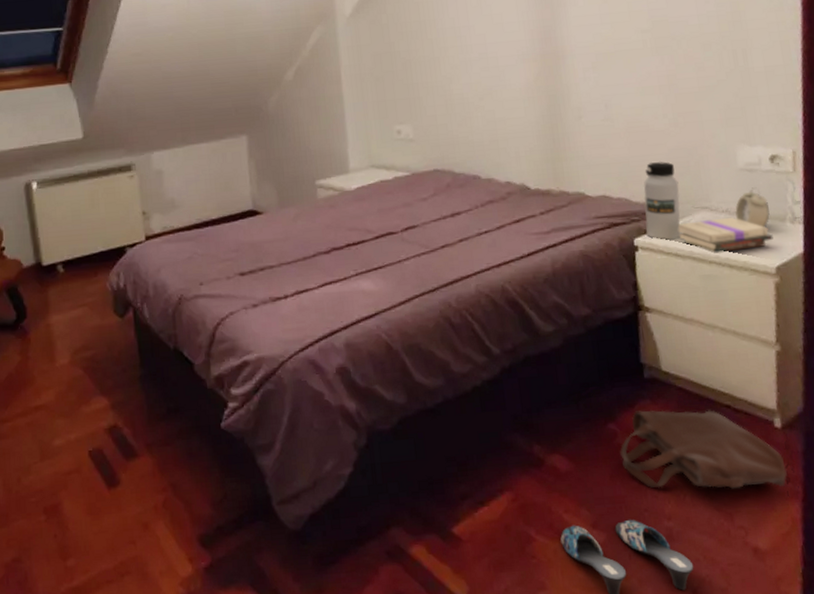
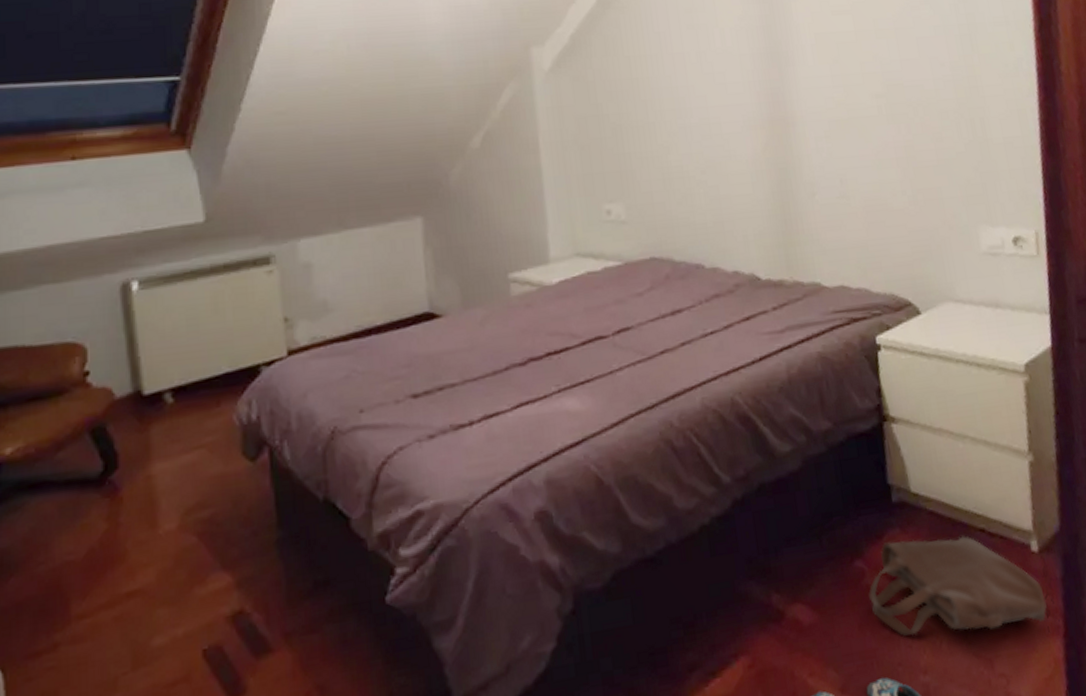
water bottle: present [644,161,681,240] -> none [884,245,925,337]
books: present [677,217,774,254] -> none [921,308,1021,351]
alarm clock: present [734,187,770,228] -> none [979,273,1016,320]

